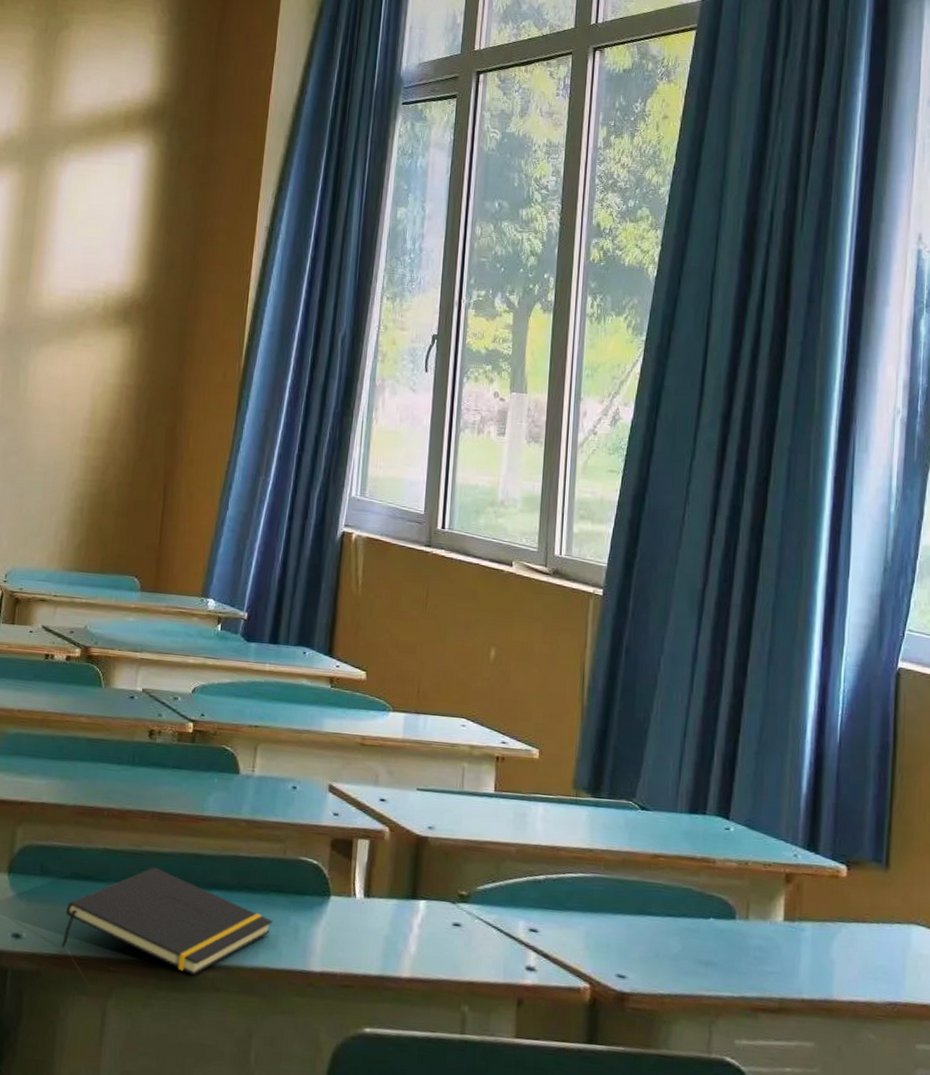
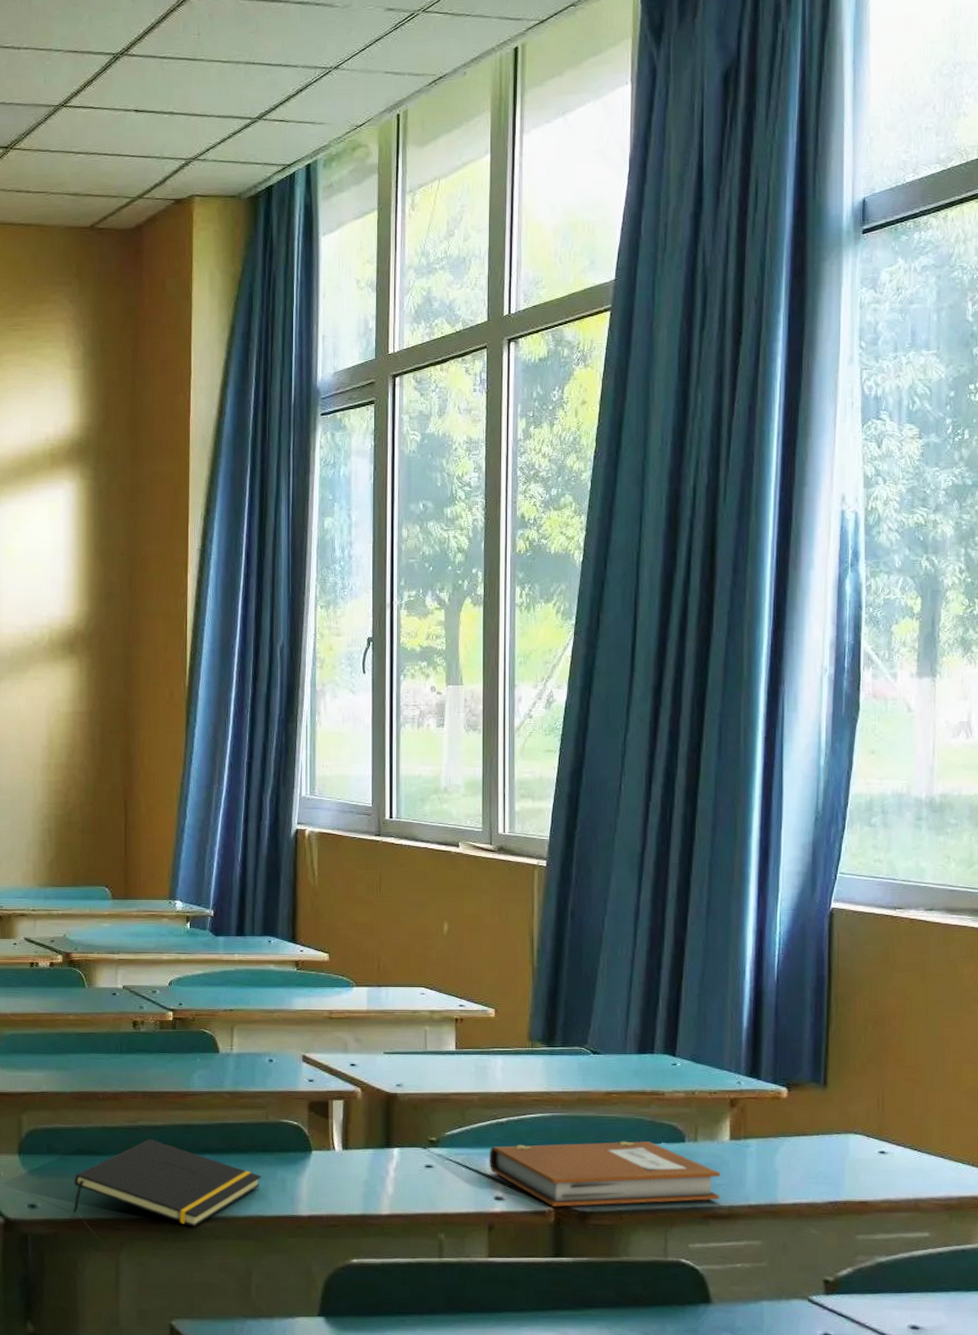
notebook: none [522,906,772,990] -> present [489,1140,720,1208]

